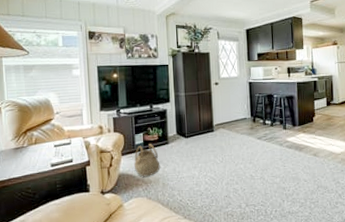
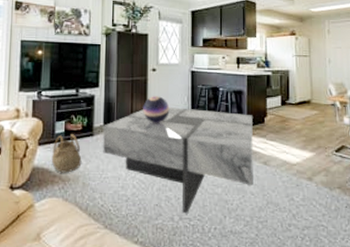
coffee table: none [176,114,306,201] -> present [103,107,253,214]
decorative sphere: none [209,106,232,129] -> present [143,96,170,123]

